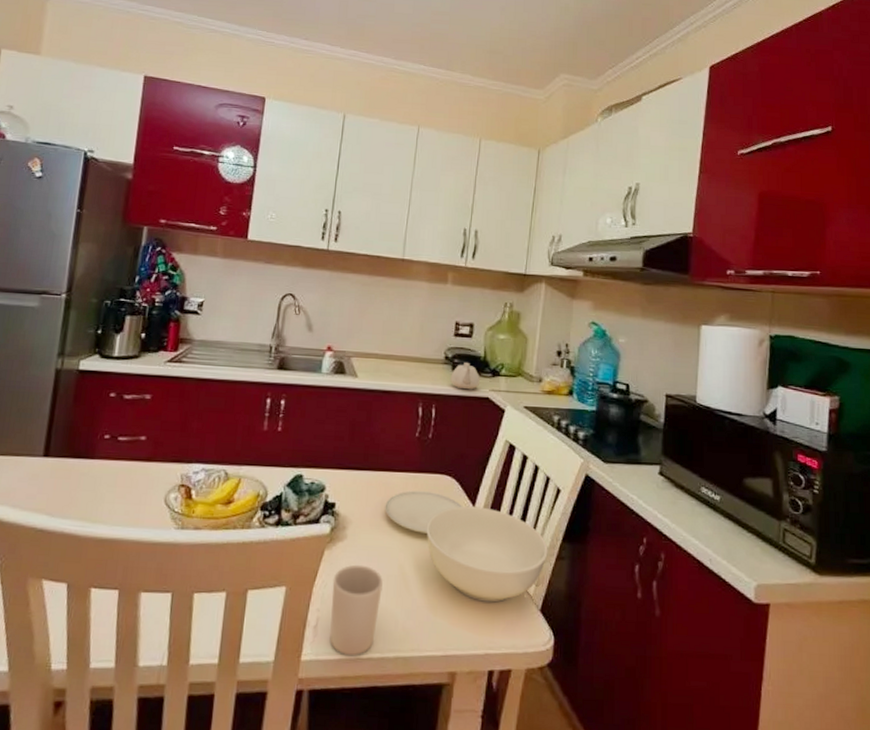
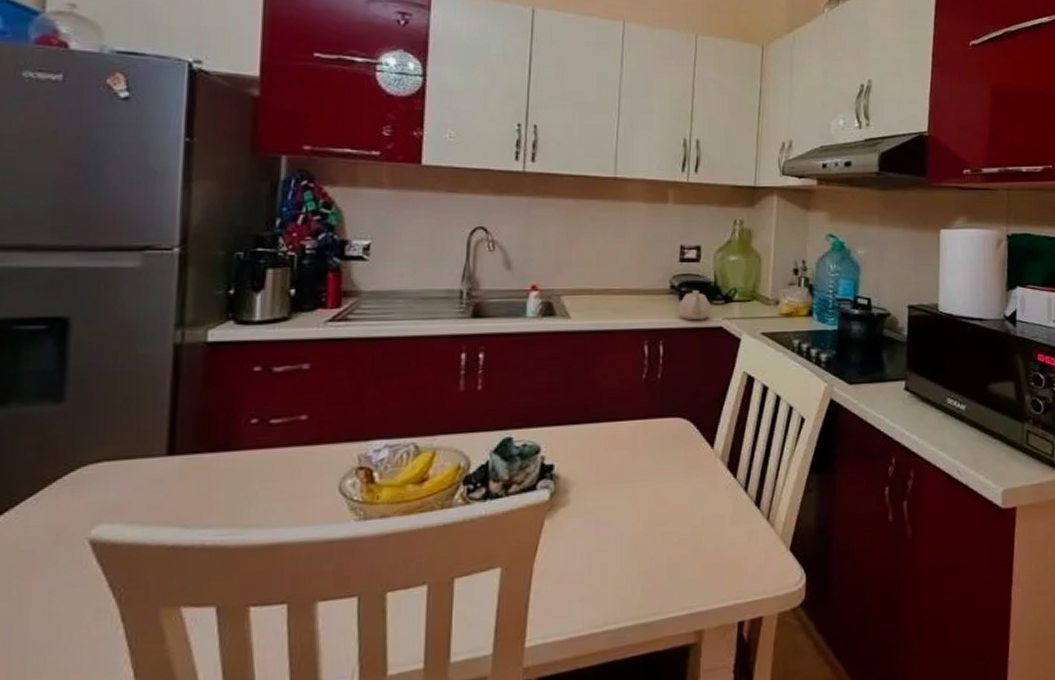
mug: present [329,564,384,656] -> none [556,529,616,634]
plate: present [384,490,463,534] -> none [612,438,701,485]
bowl: present [426,506,548,603] -> none [661,447,795,550]

